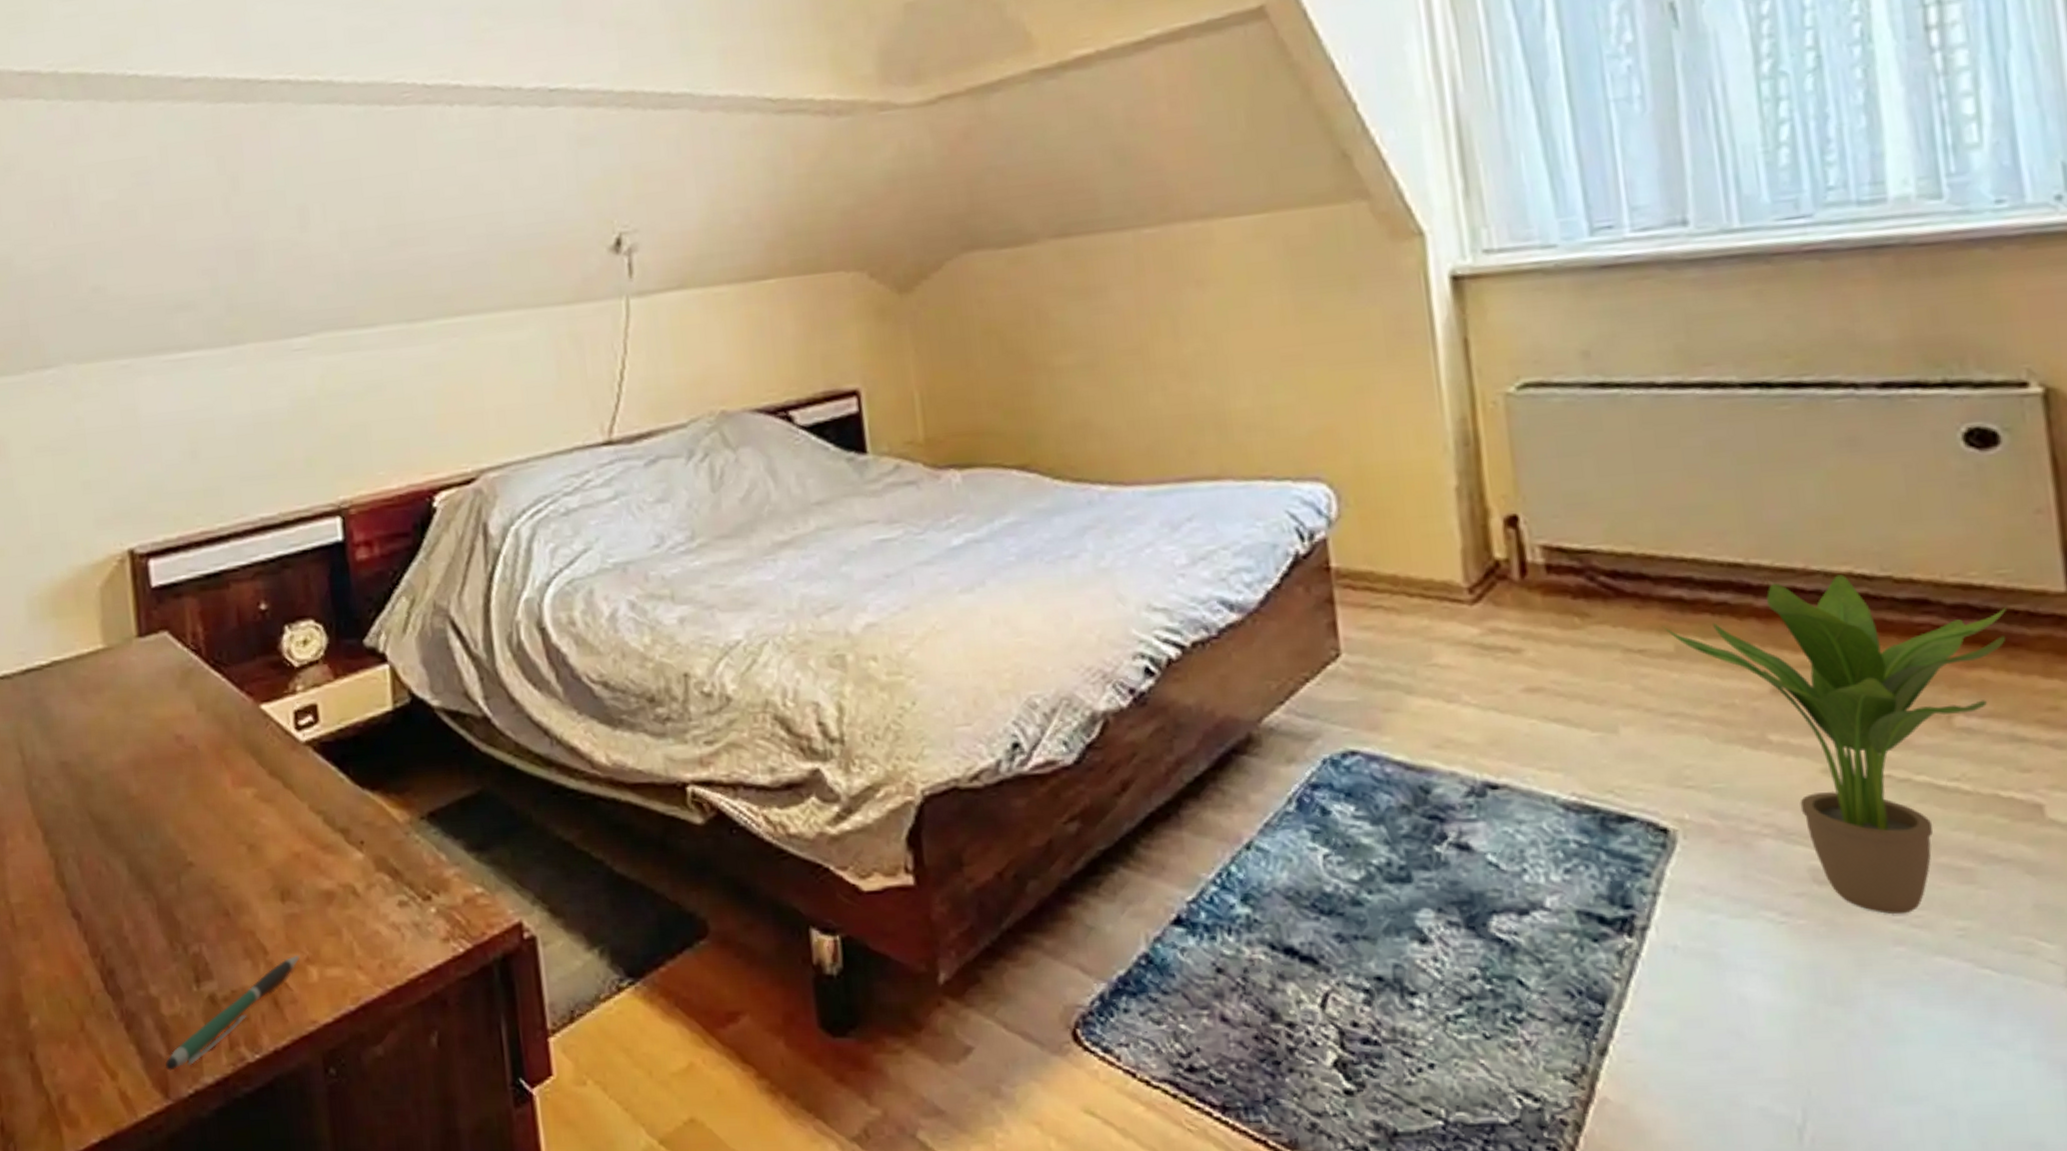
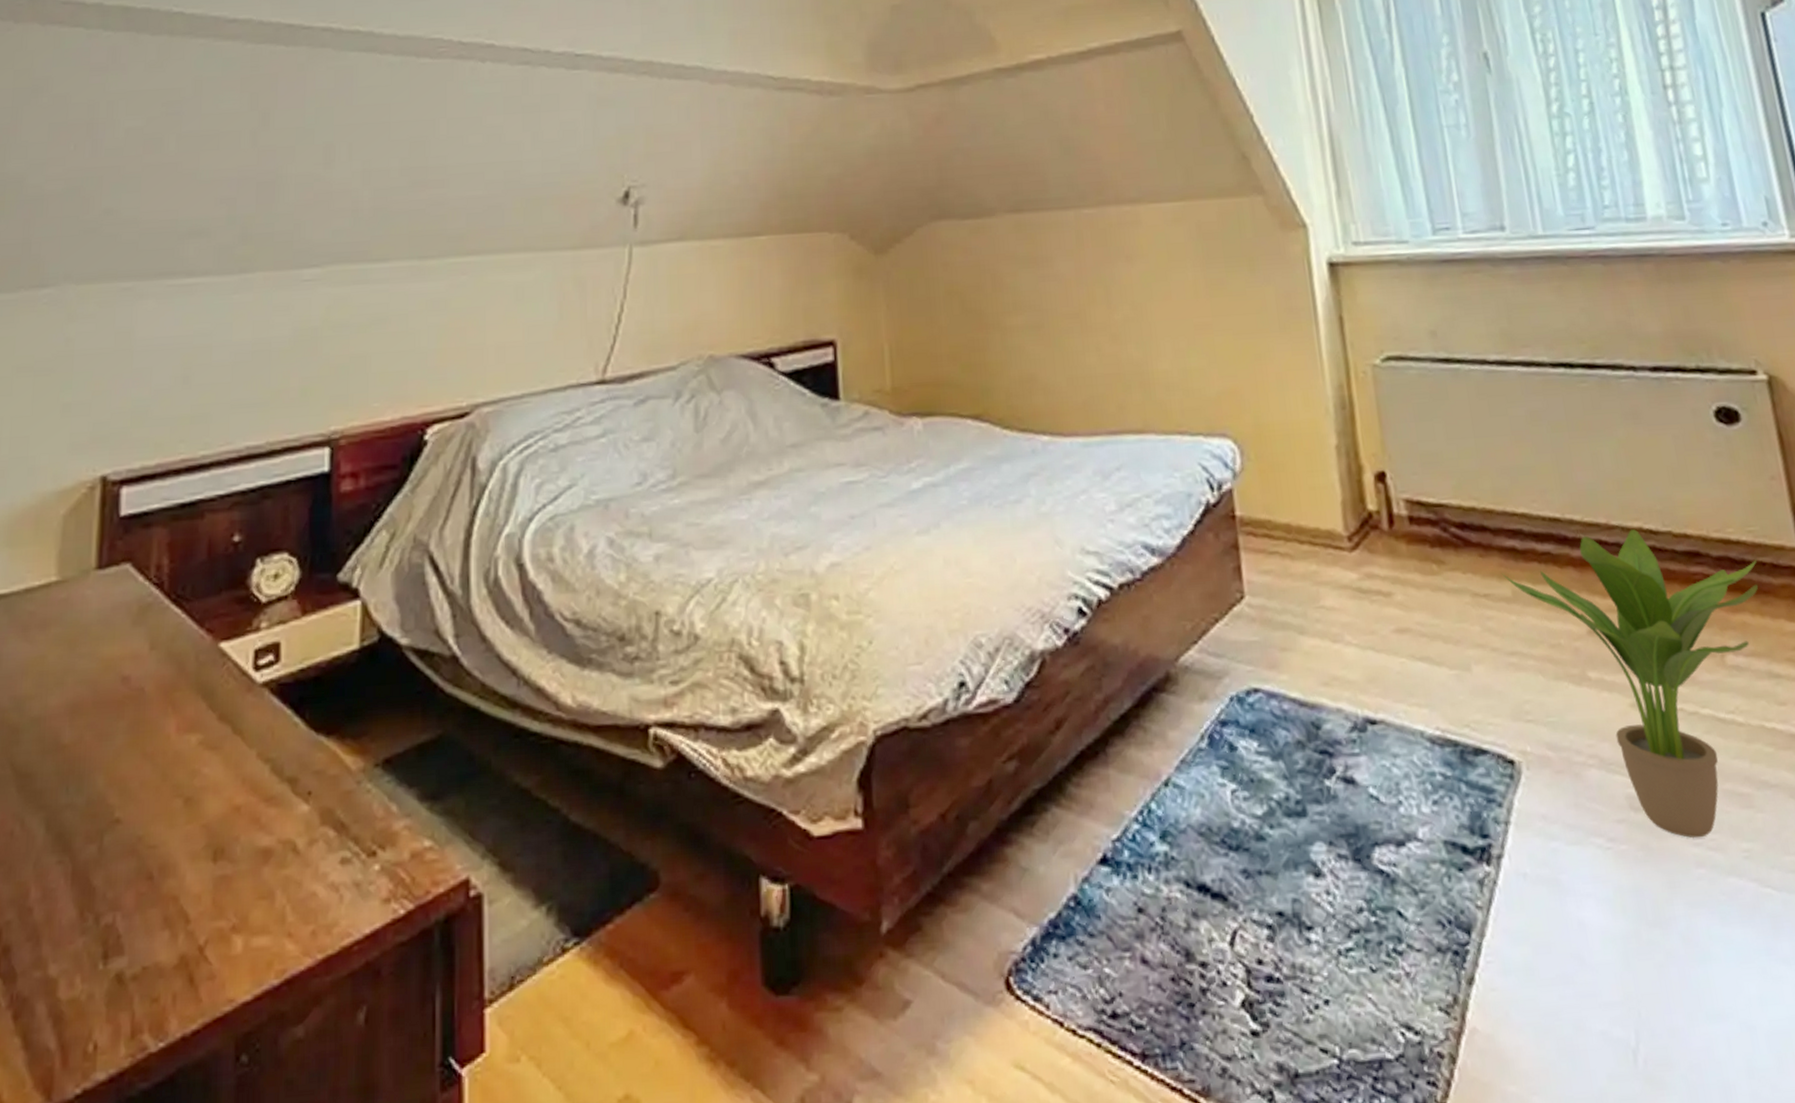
pen: present [165,956,300,1071] -> none [53,923,225,1067]

